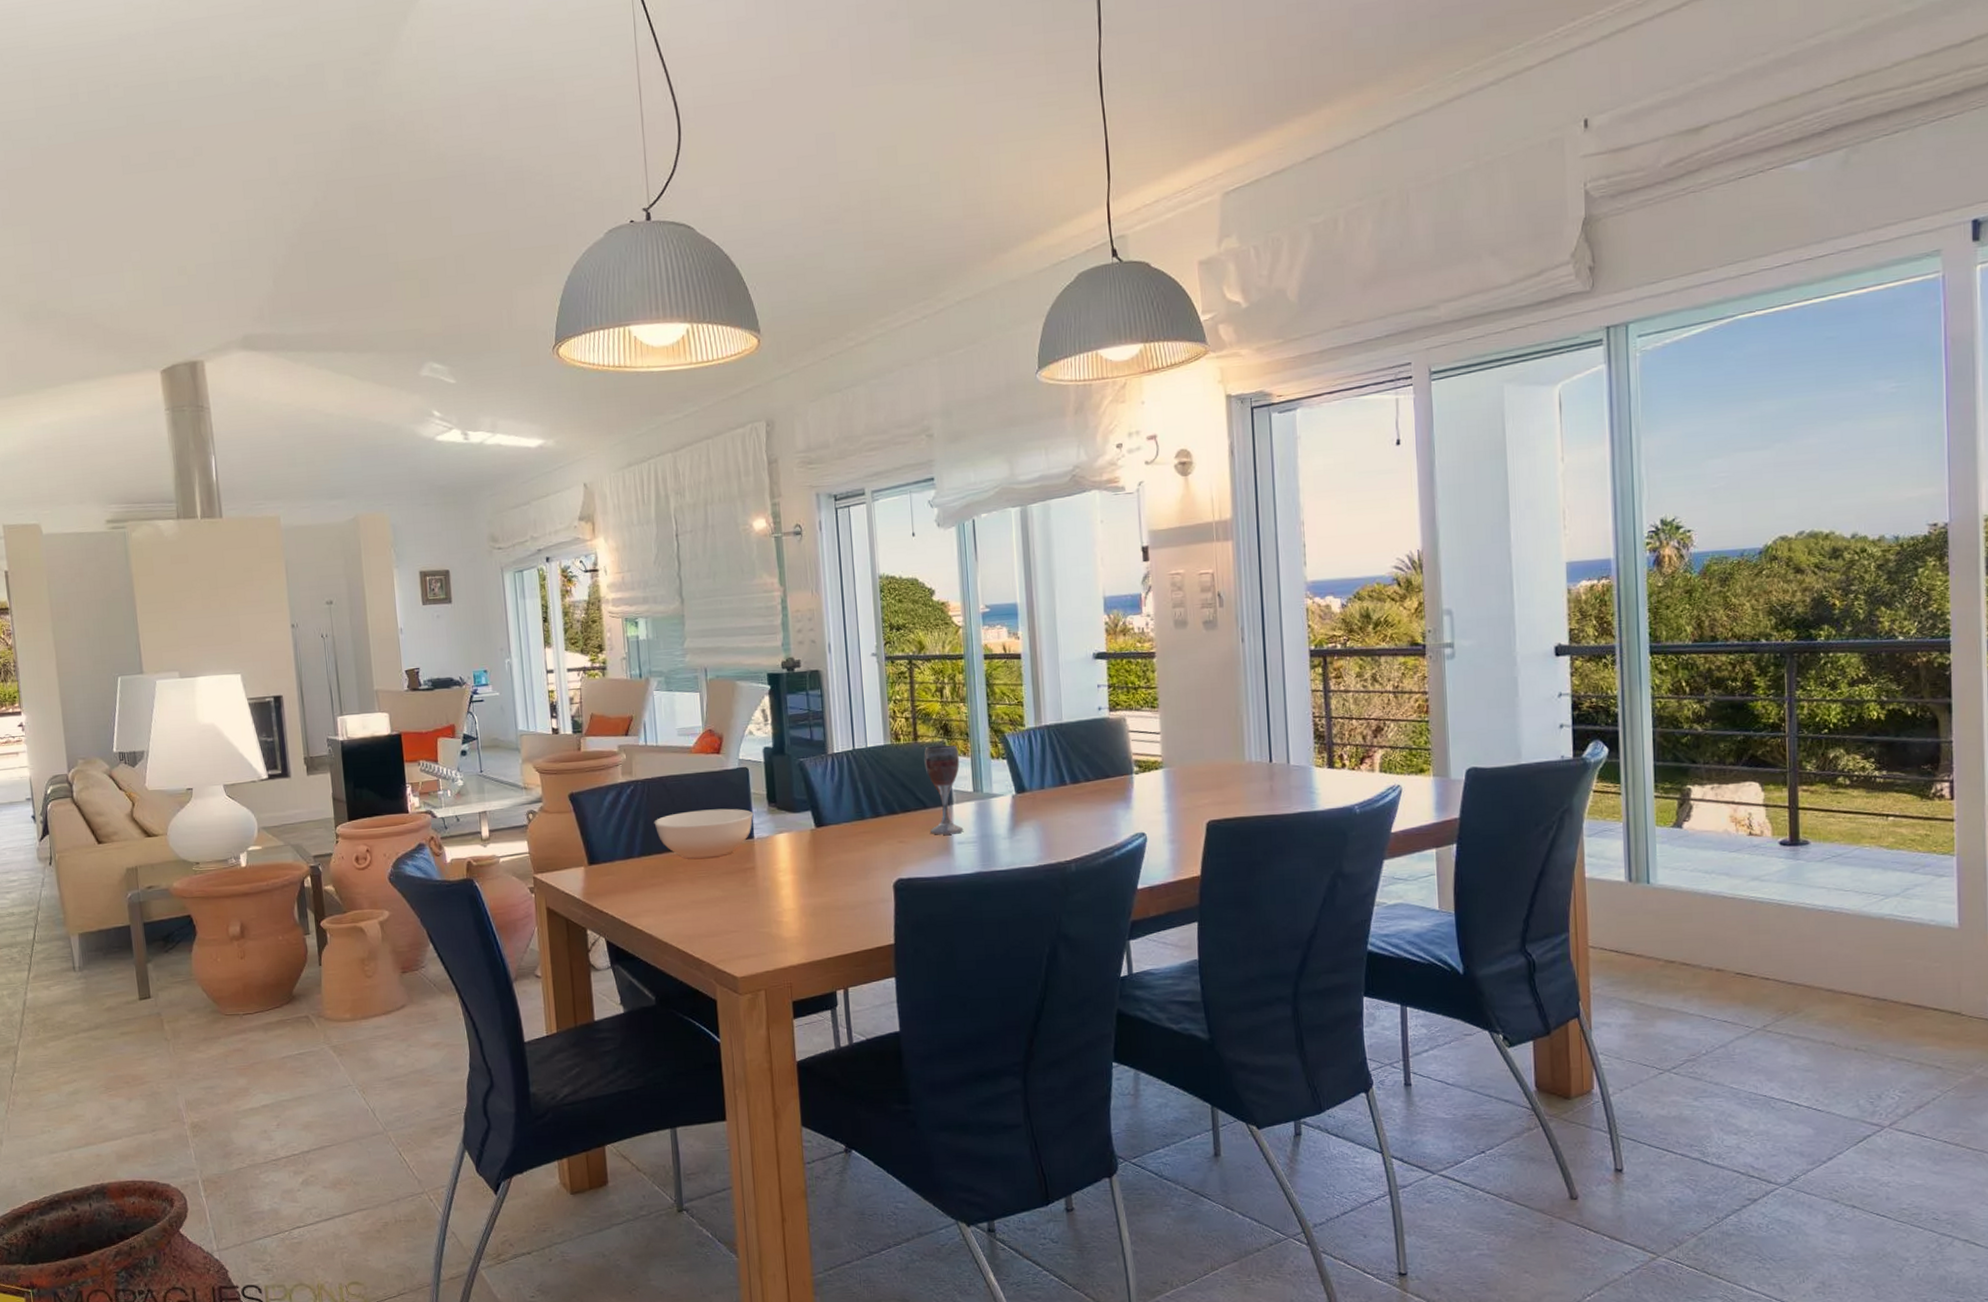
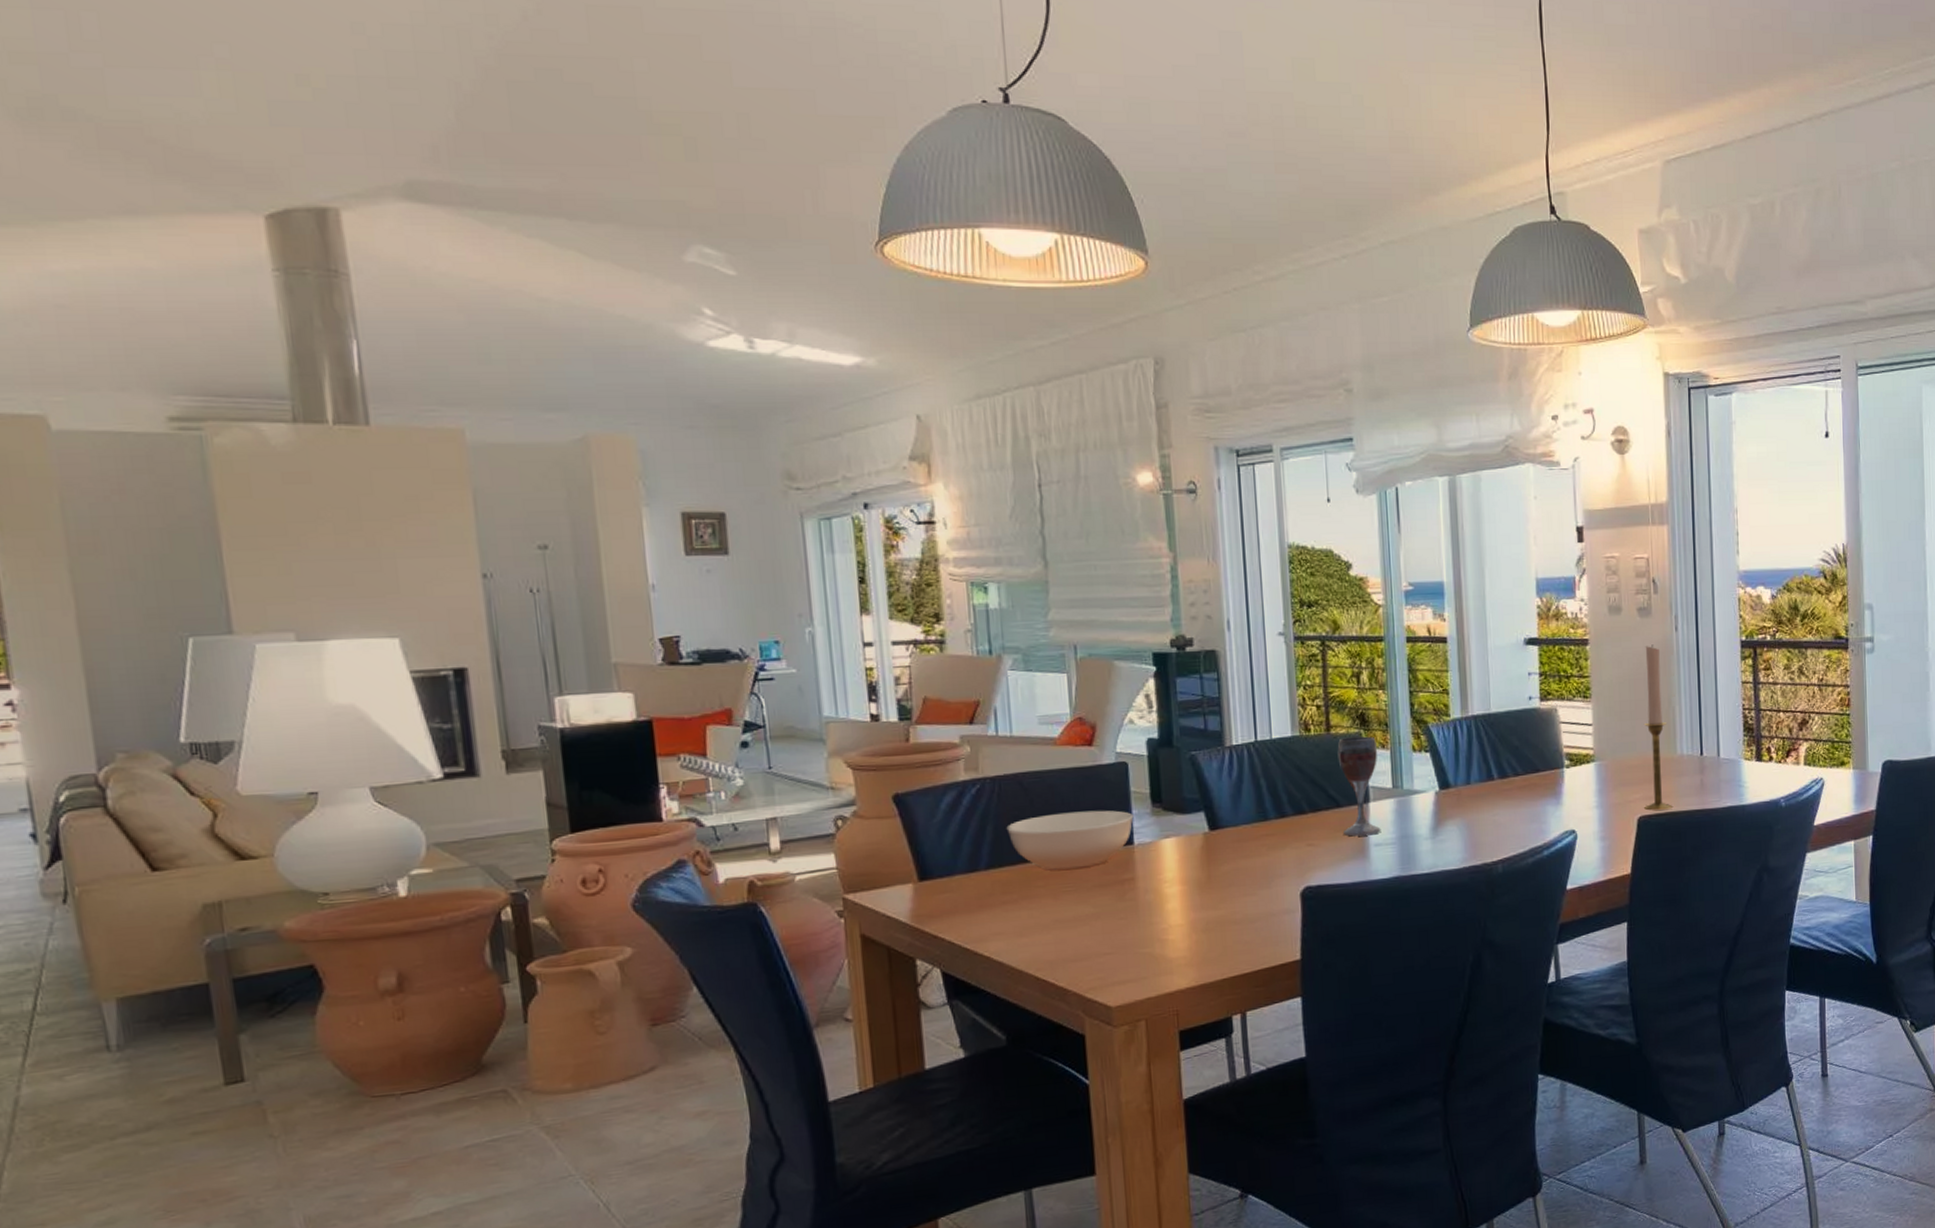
candlestick: none [1211,656,1242,816] -> present [1643,644,1672,811]

